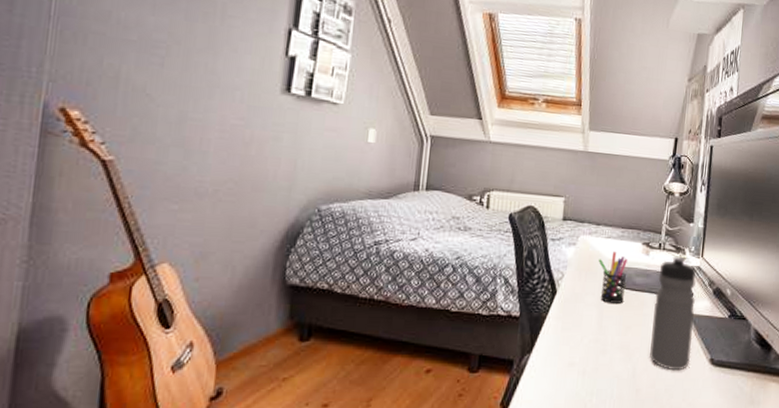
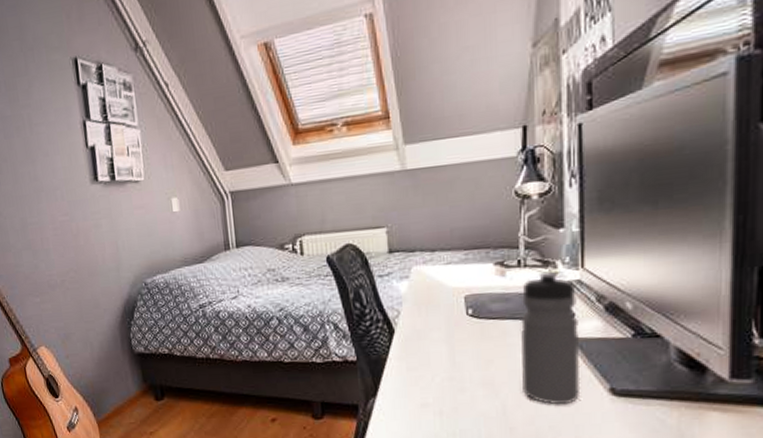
pen holder: present [598,250,627,304] -> none [440,277,479,337]

